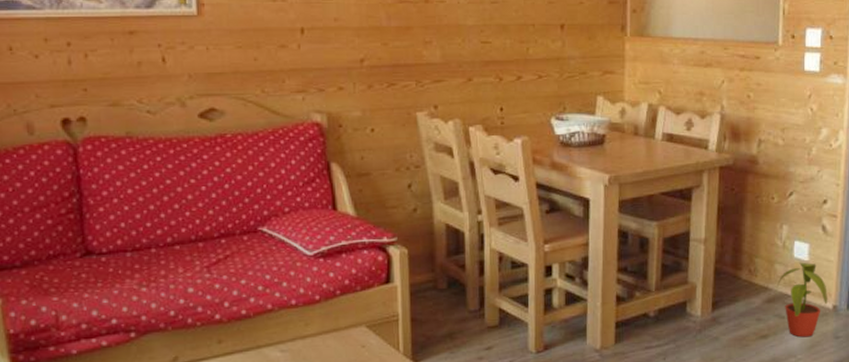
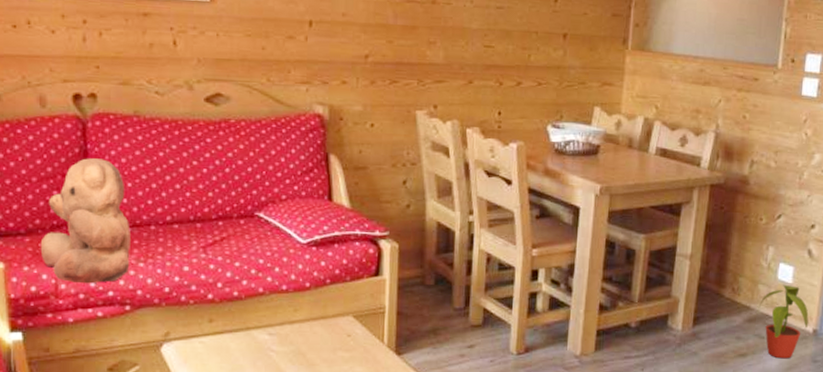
teddy bear: none [37,183,132,314] -> present [40,158,131,284]

